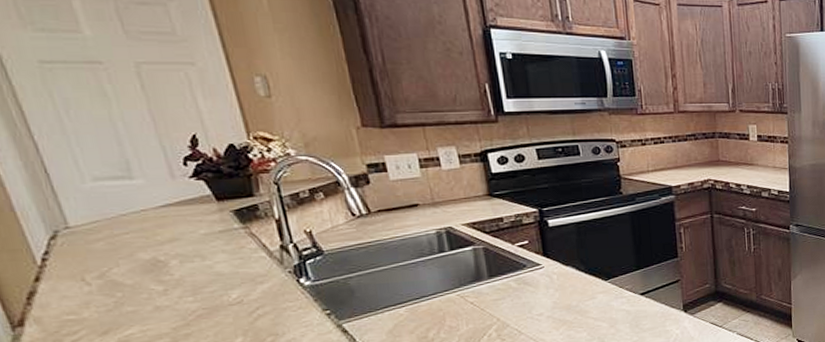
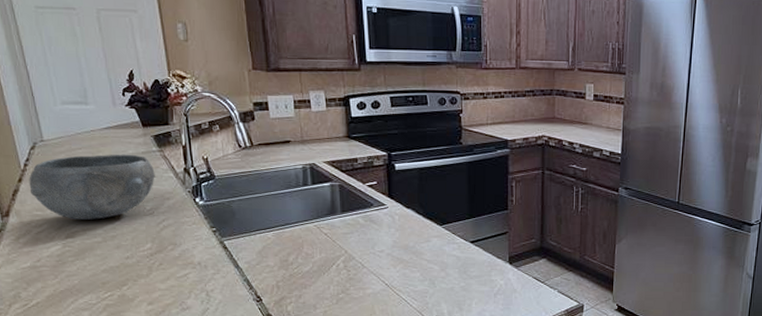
bowl: none [50,234,241,320] -> present [29,154,155,220]

